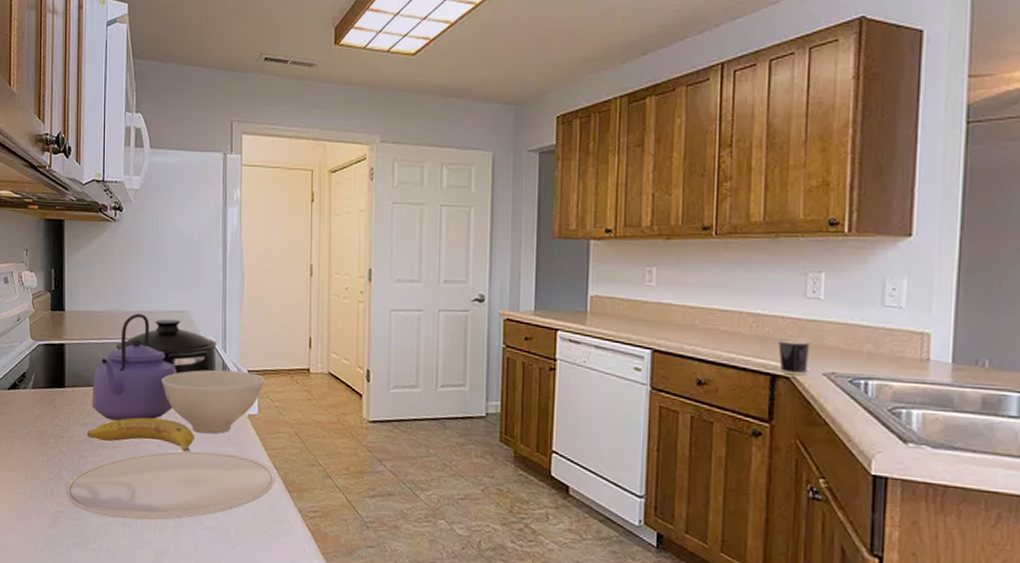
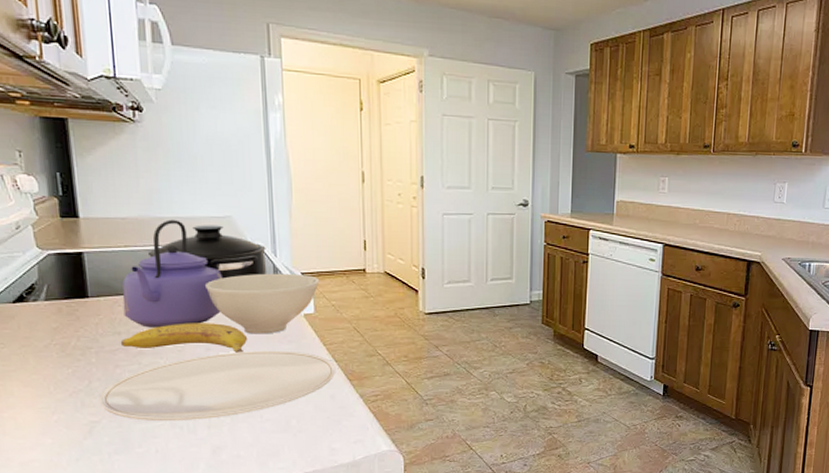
mug: present [778,339,810,376] -> none [753,234,775,261]

